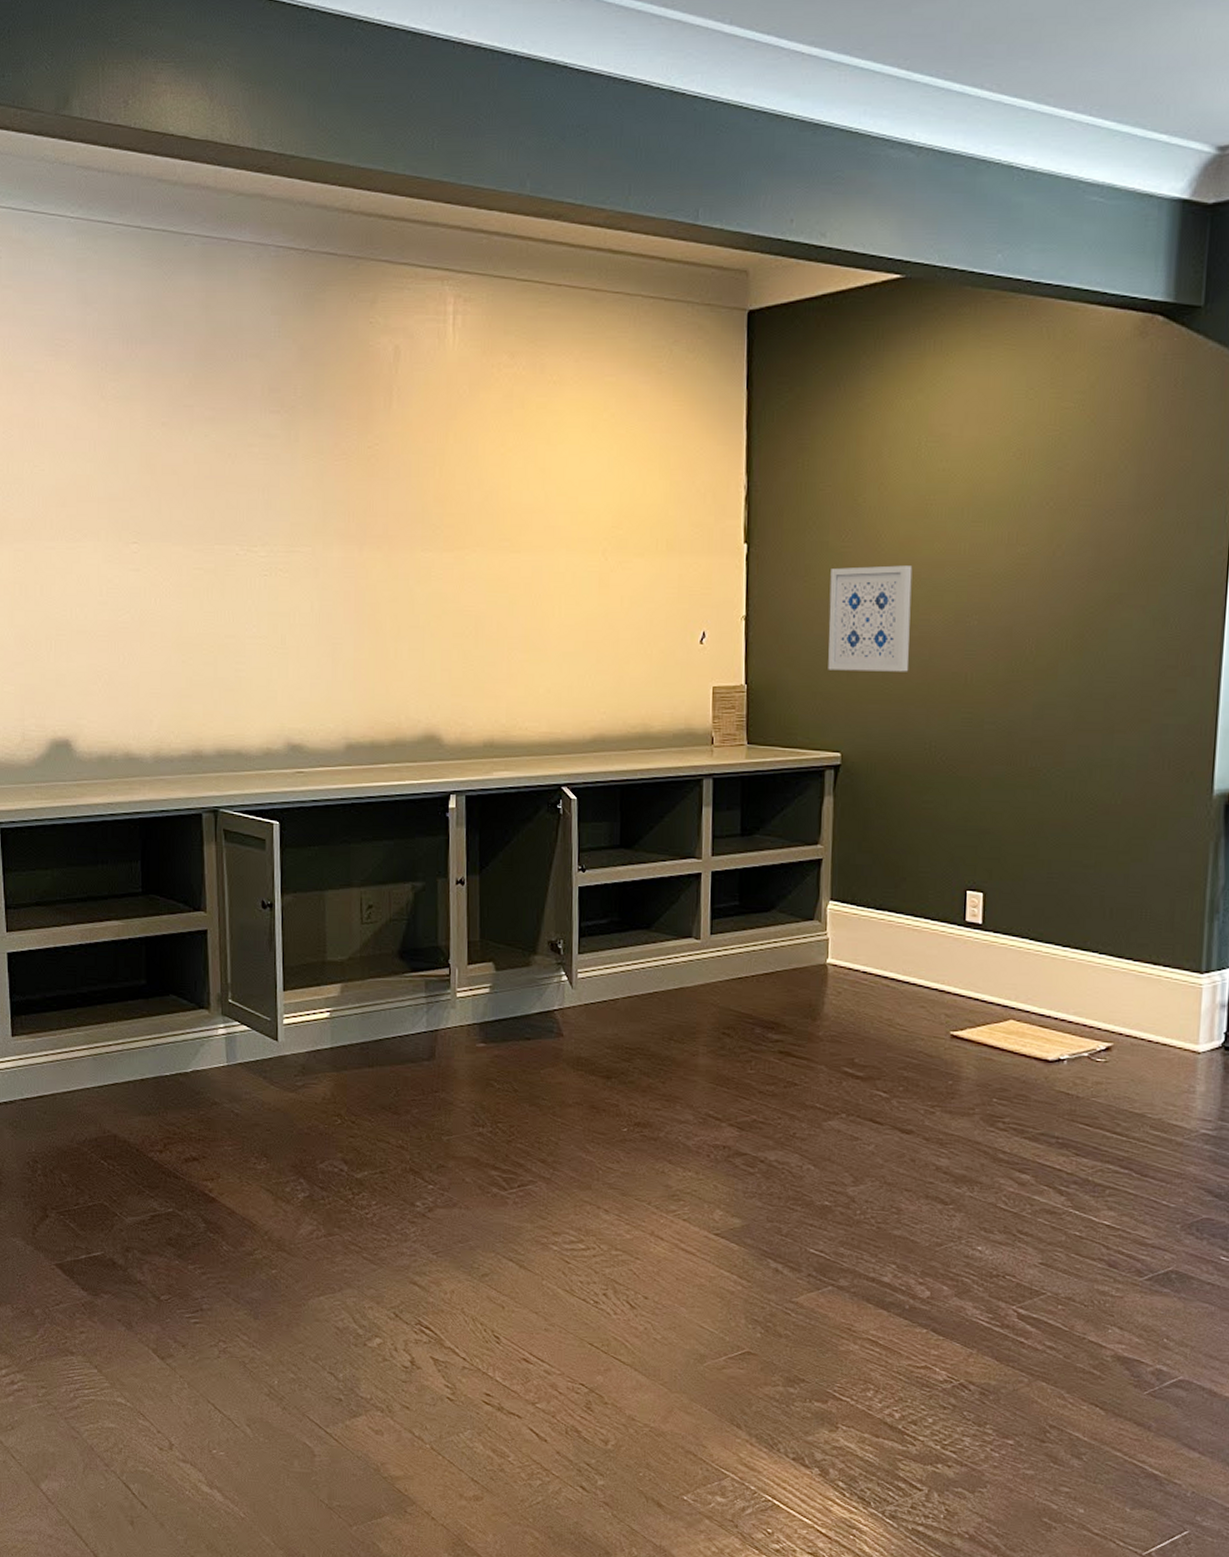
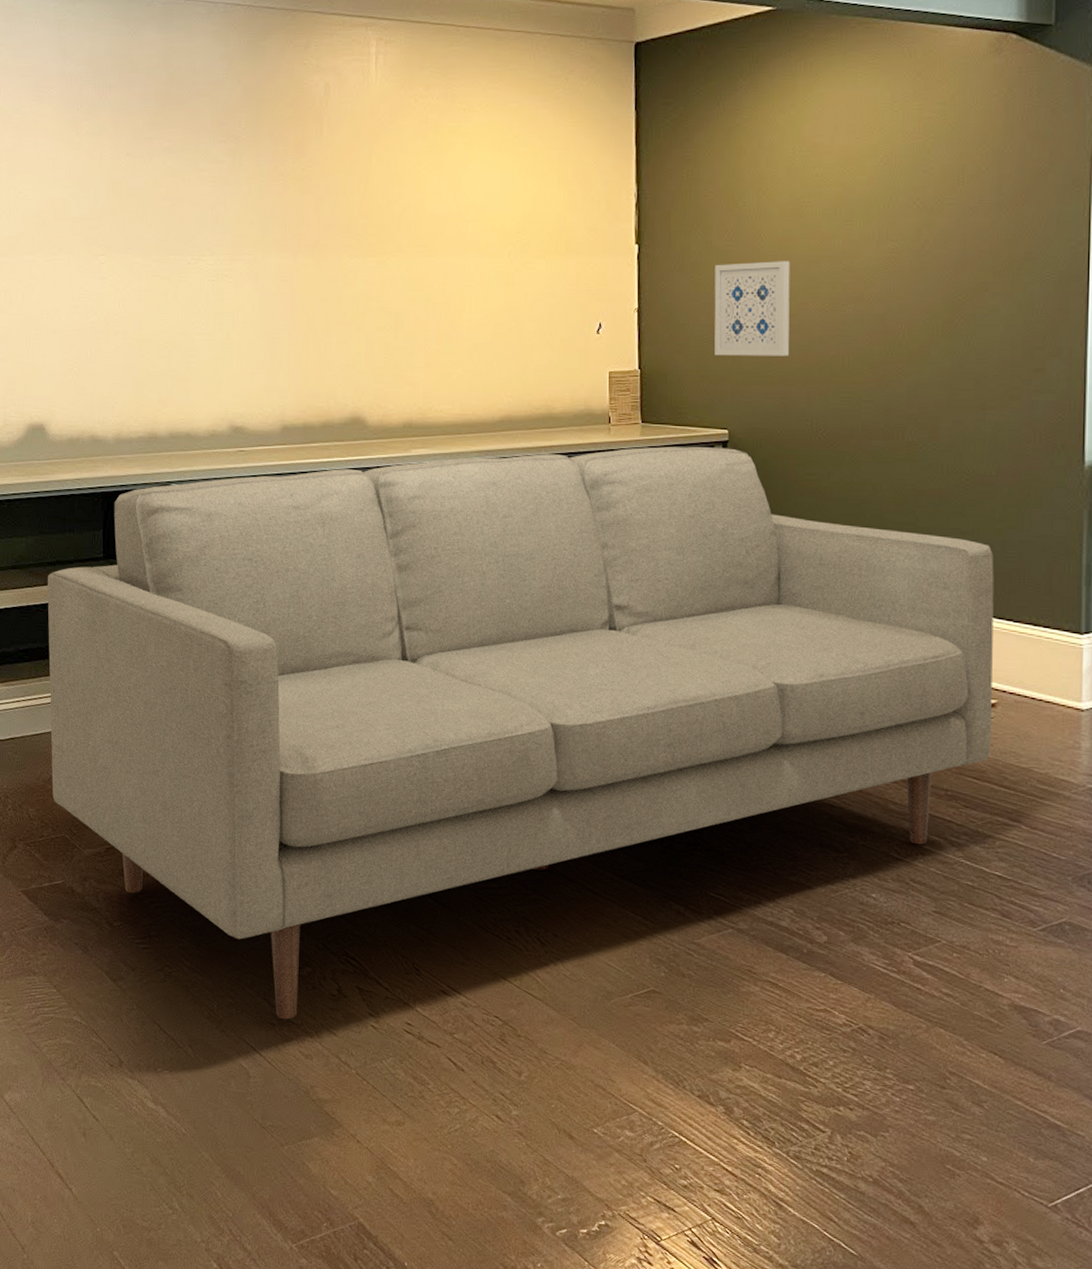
sofa: none [78,770,1116,1395] -> present [47,446,994,1020]

